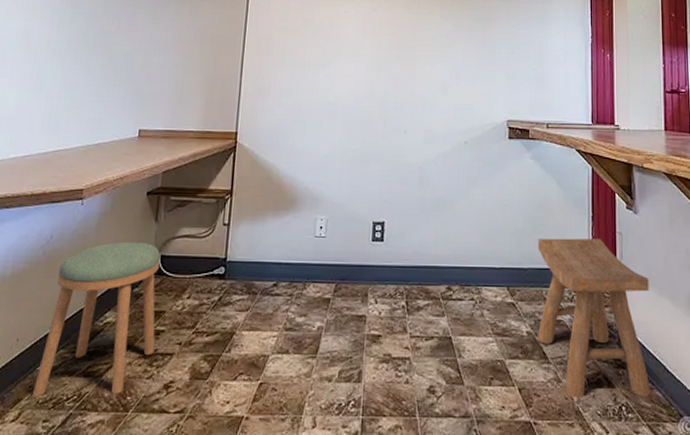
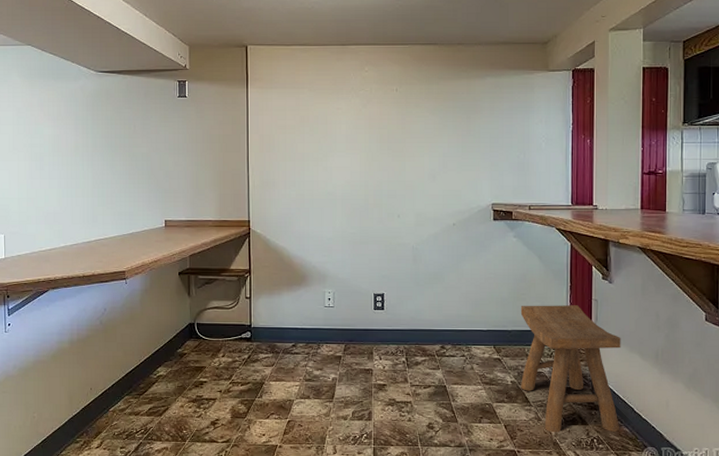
stool: present [31,241,161,397] -> none [108,312,200,431]

